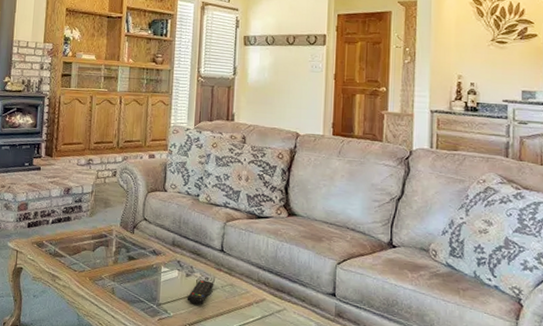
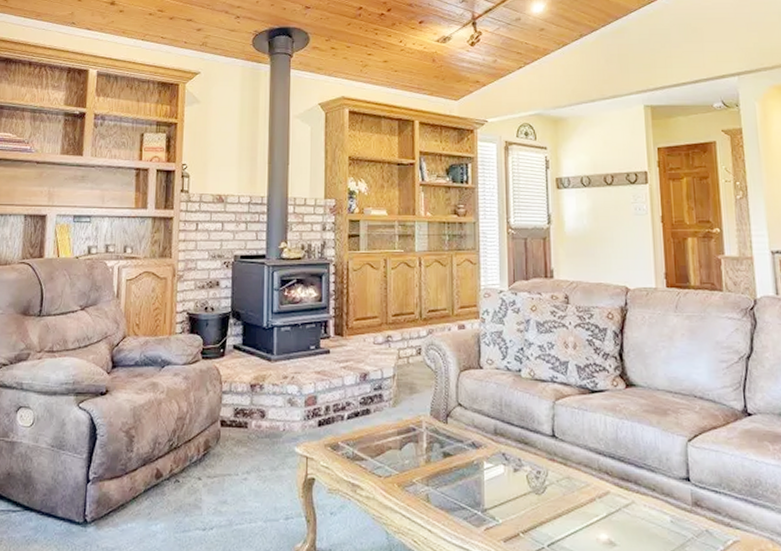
remote control: present [187,280,214,305] -> none [517,475,548,507]

